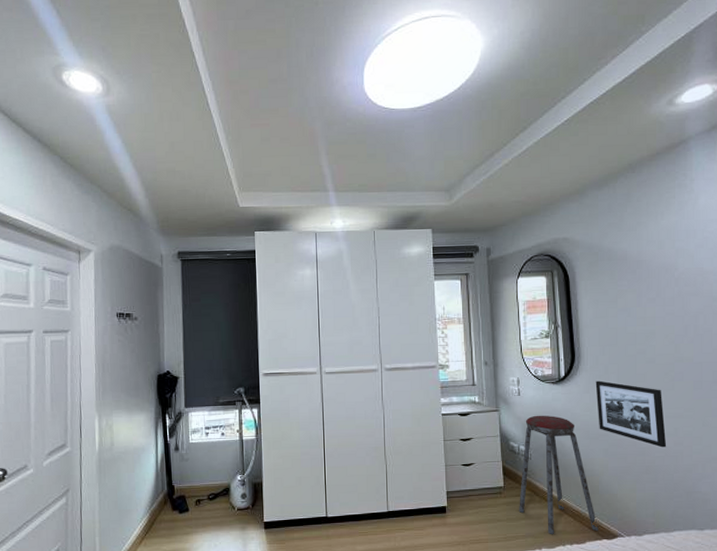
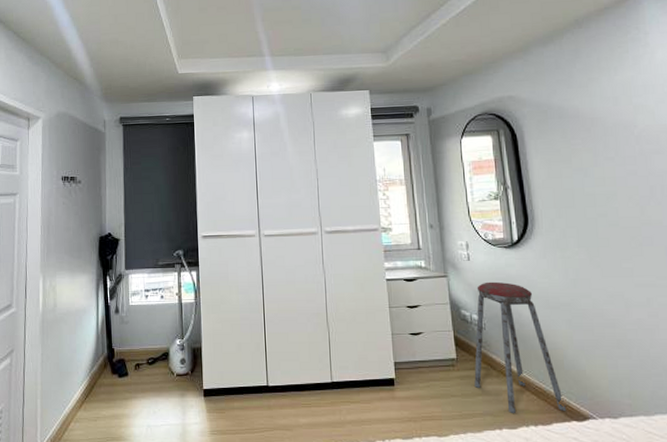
picture frame: present [595,380,667,448] -> none [552,245,639,320]

